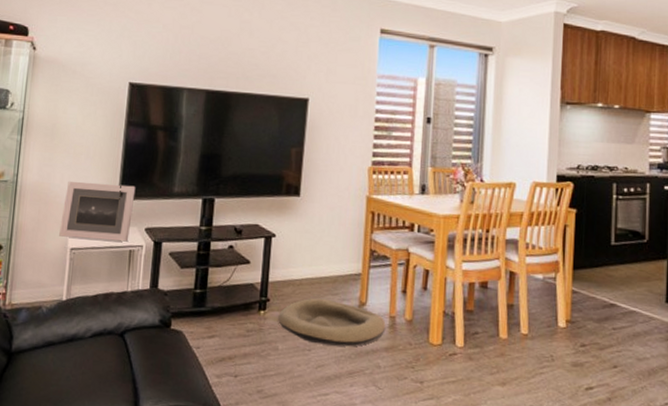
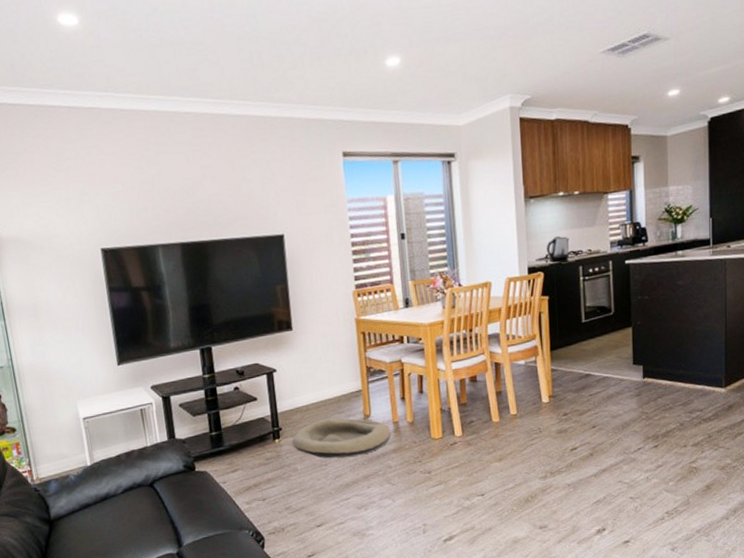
picture frame: present [59,181,136,242] -> none [64,349,137,409]
kettle: none [579,147,605,176] -> present [547,235,570,263]

